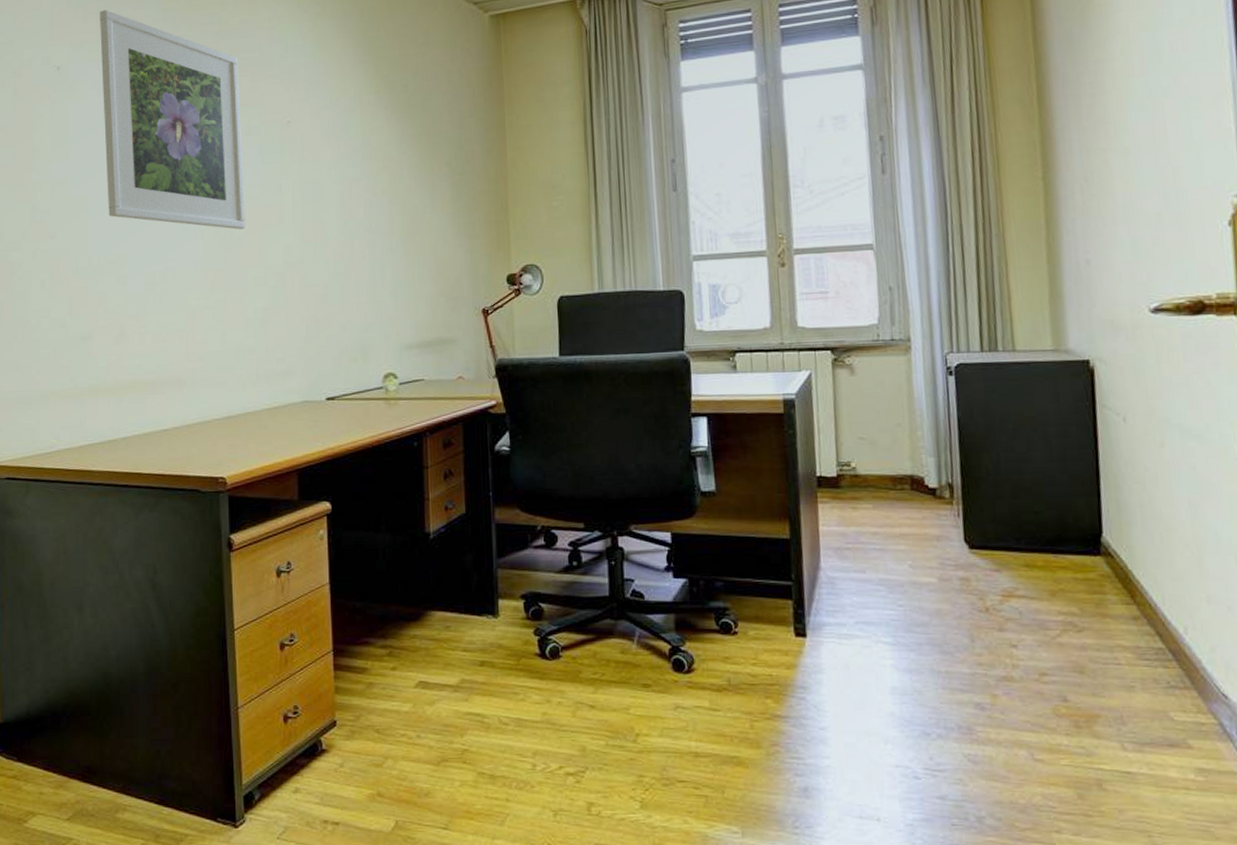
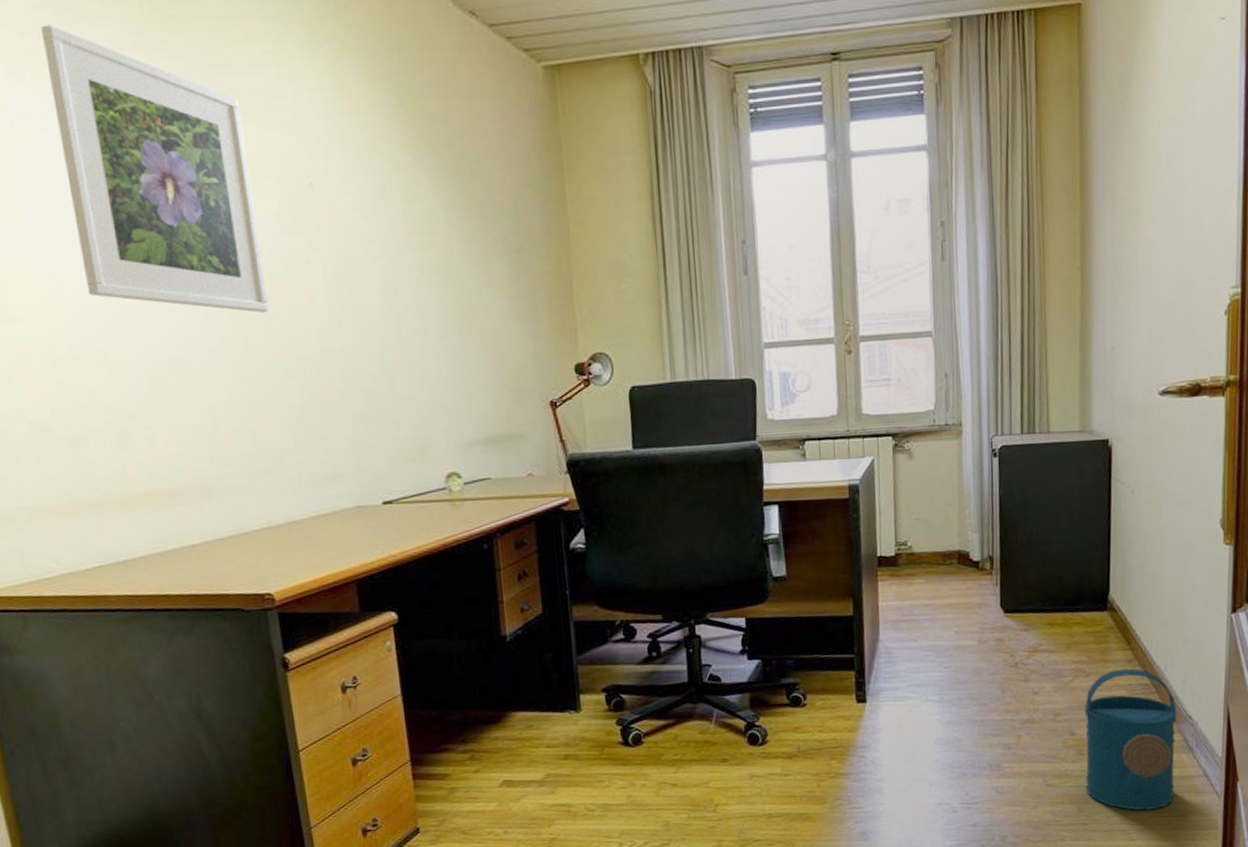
watering can: none [1078,627,1211,809] -> present [1084,668,1177,811]

